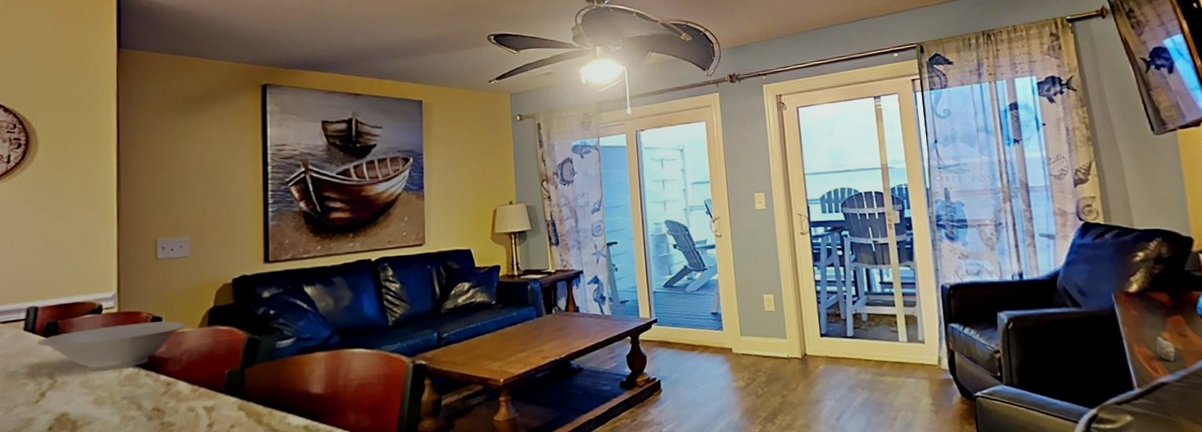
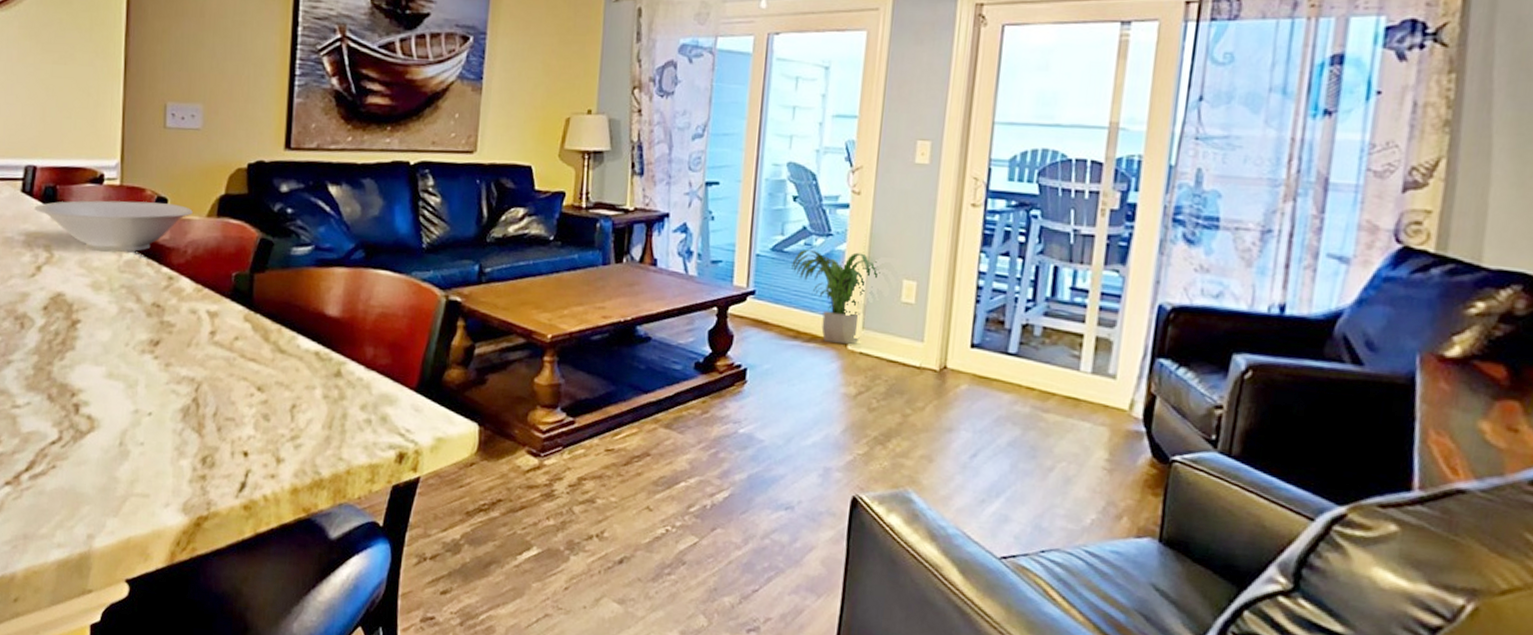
potted plant: none [681,279,746,350] -> present [791,250,880,344]
seashell: present [1152,335,1176,362] -> none [1454,423,1496,463]

